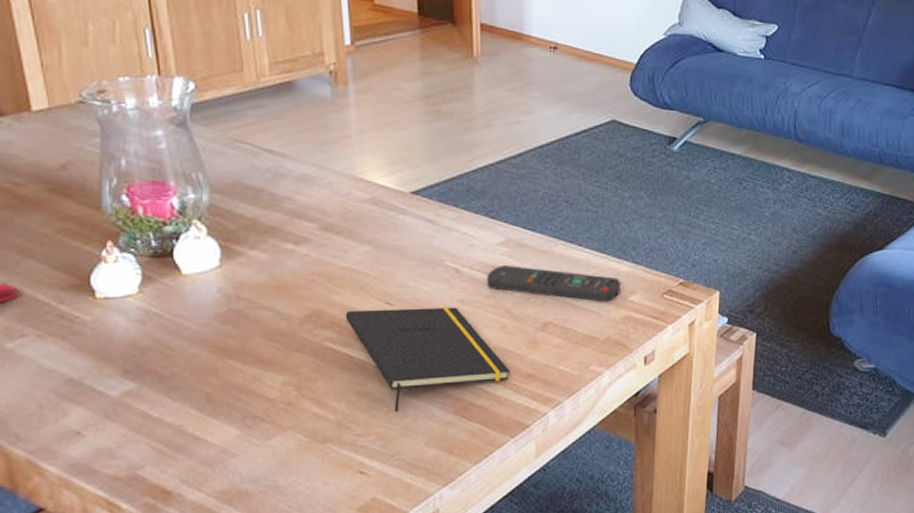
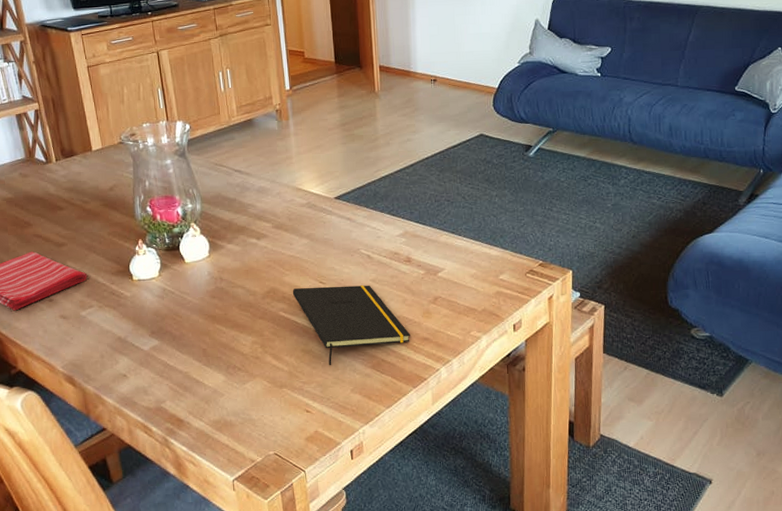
remote control: present [486,264,620,302] -> none [390,251,492,280]

